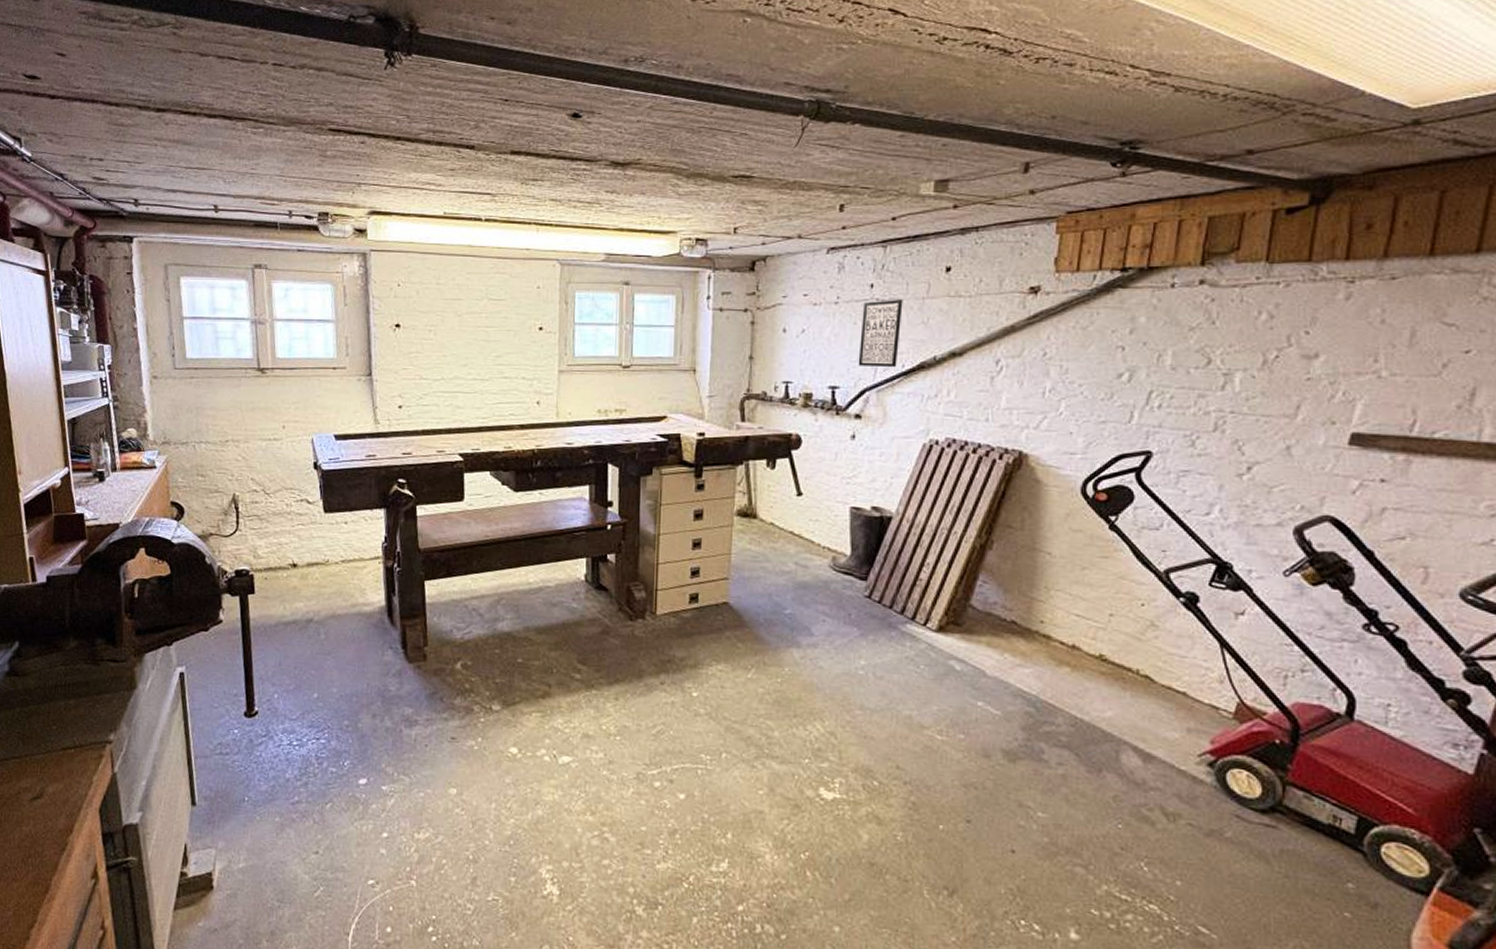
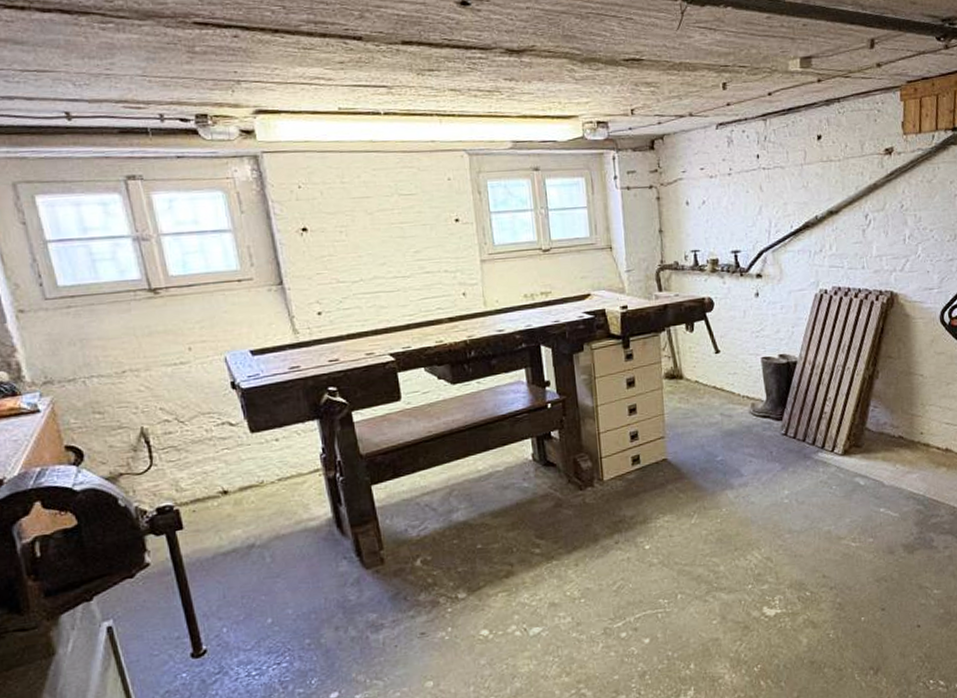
wall art: present [858,300,903,367] -> none [752,167,787,230]

